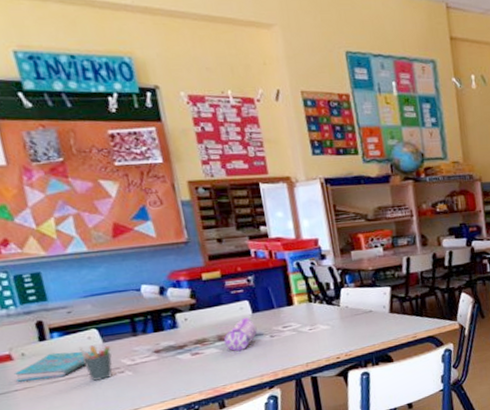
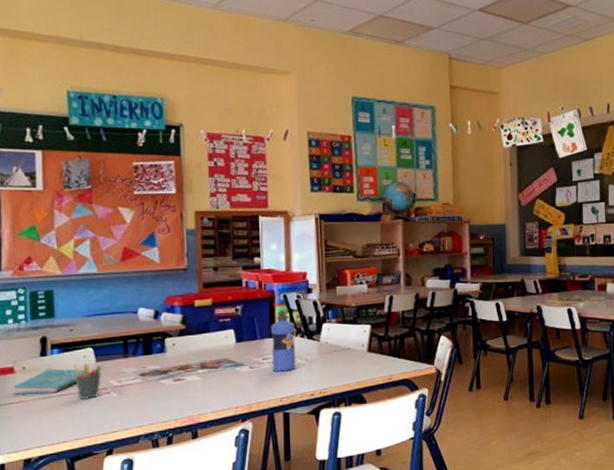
pencil case: present [223,317,258,351] -> none [205,347,238,380]
water bottle: none [286,277,319,339] -> present [270,310,296,372]

